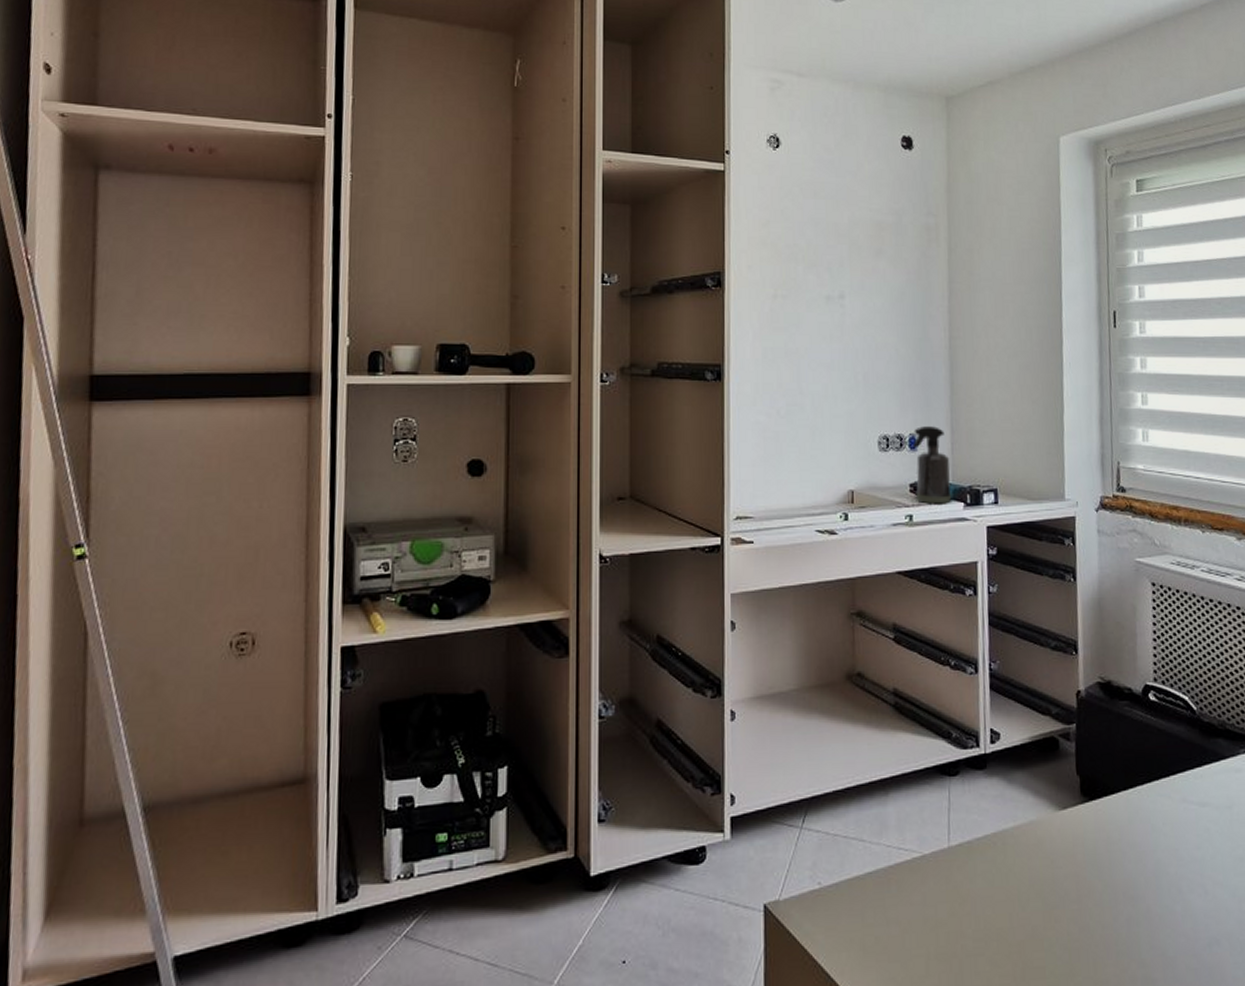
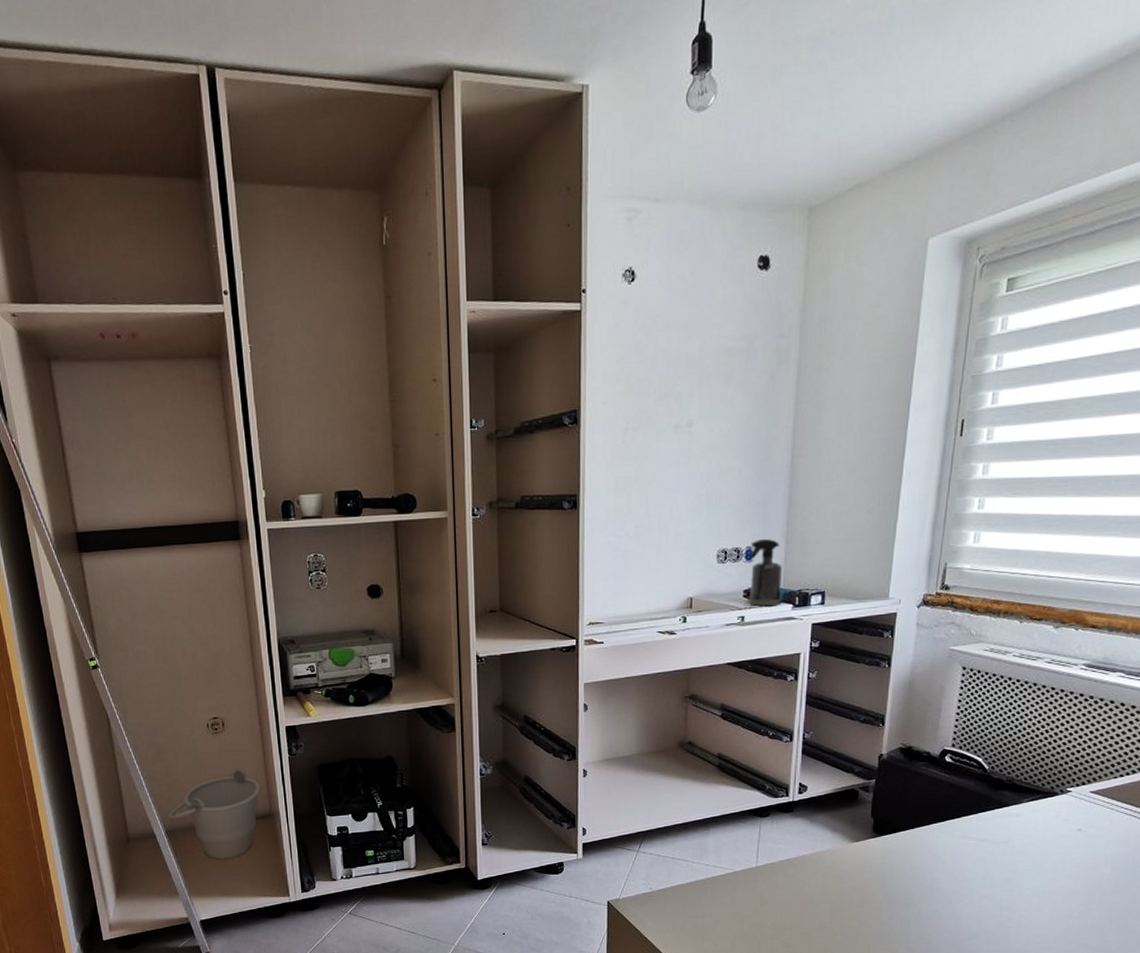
bucket: none [149,709,295,853] -> present [167,769,261,860]

